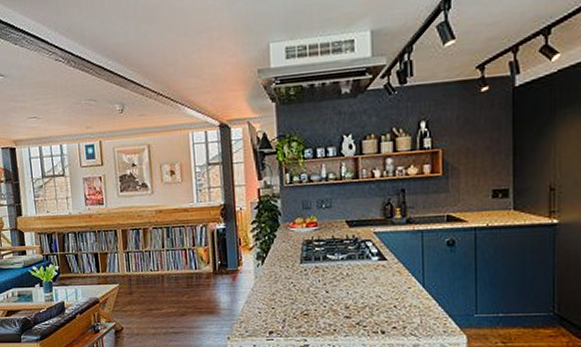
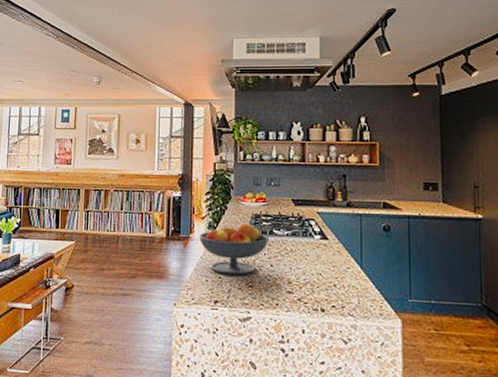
fruit bowl: none [247,249,323,305] -> present [198,222,269,275]

